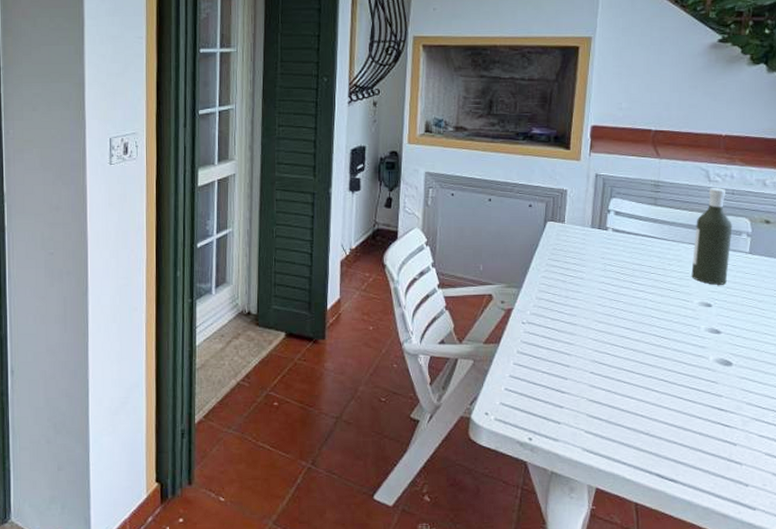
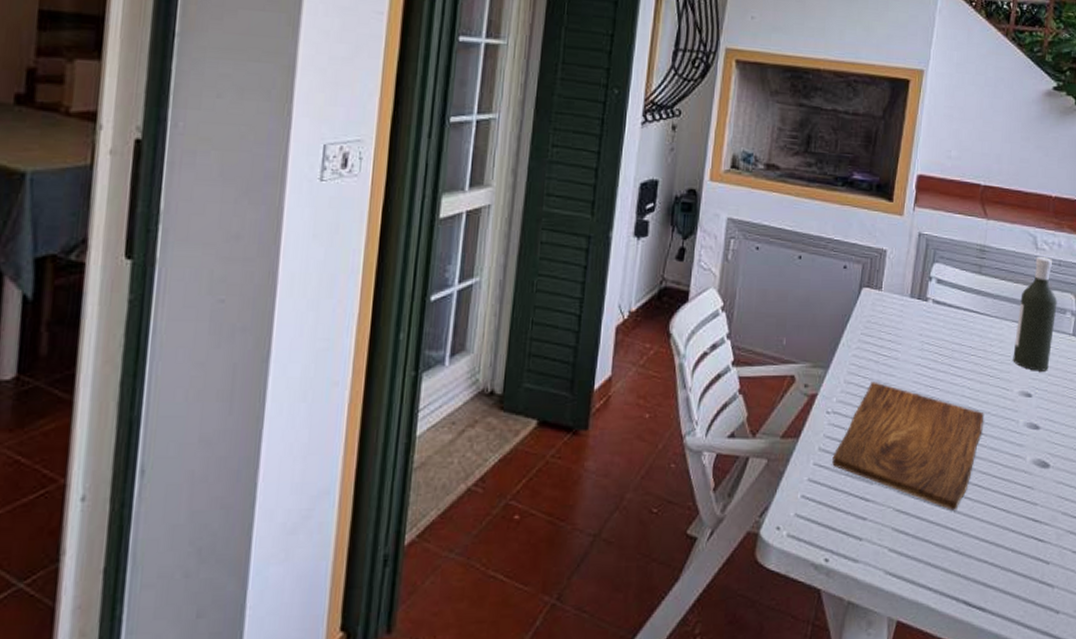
cutting board: none [530,297,667,401] -> present [832,381,985,511]

